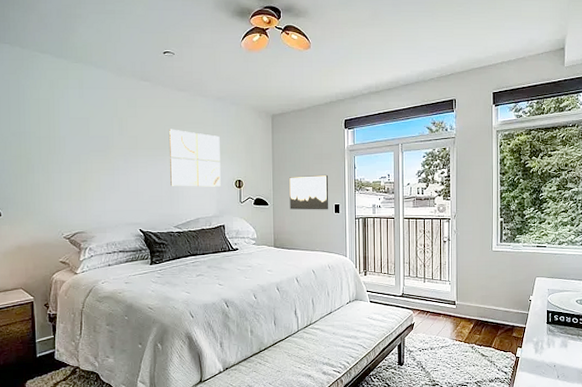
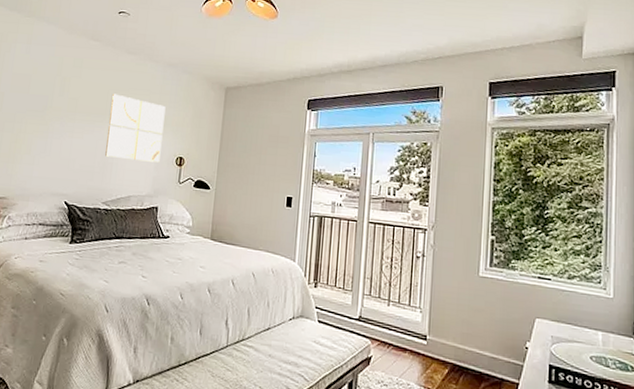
wall art: present [289,174,329,210] -> none [234,159,283,202]

